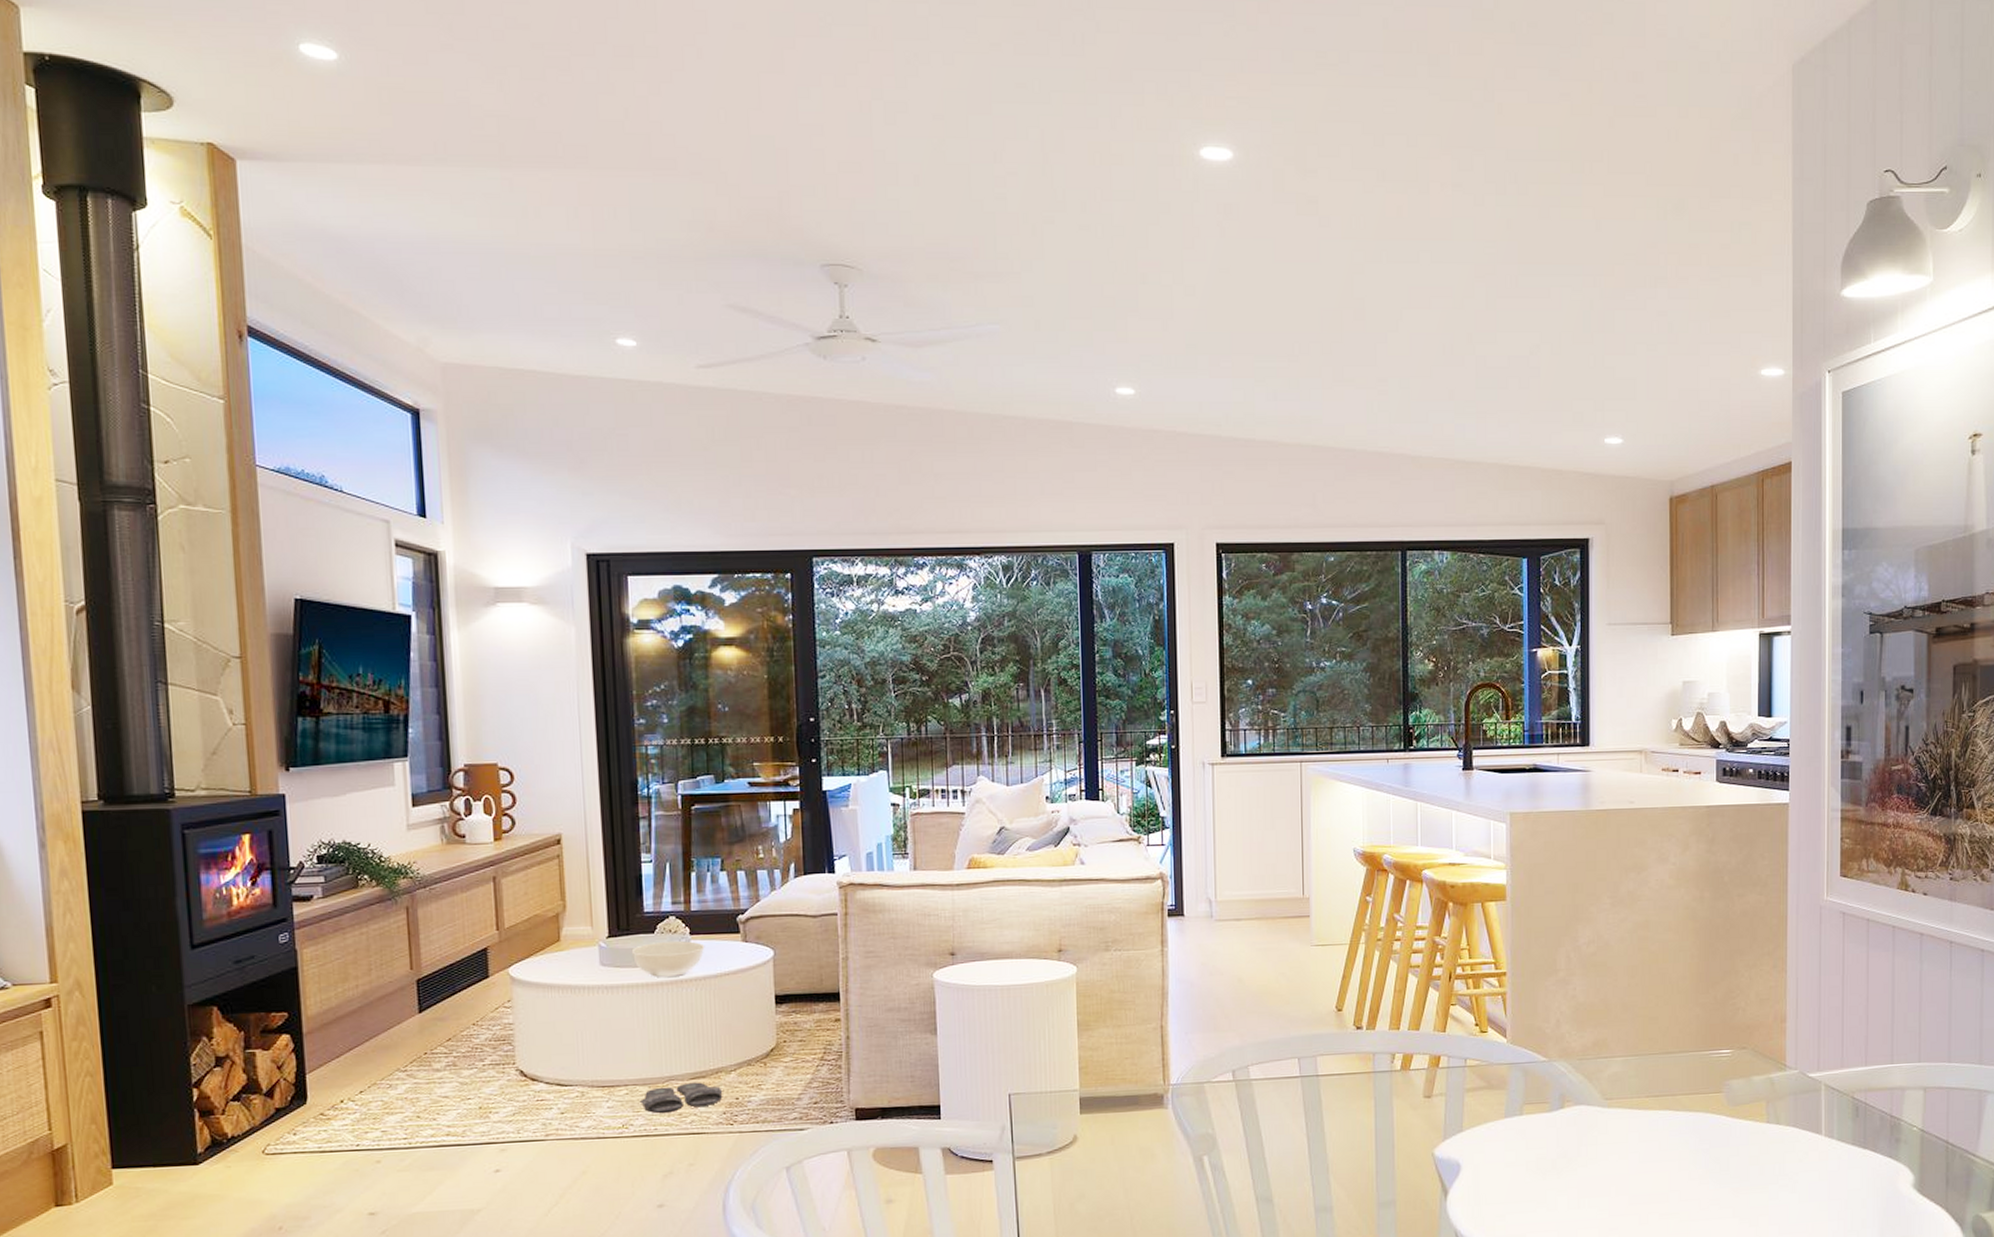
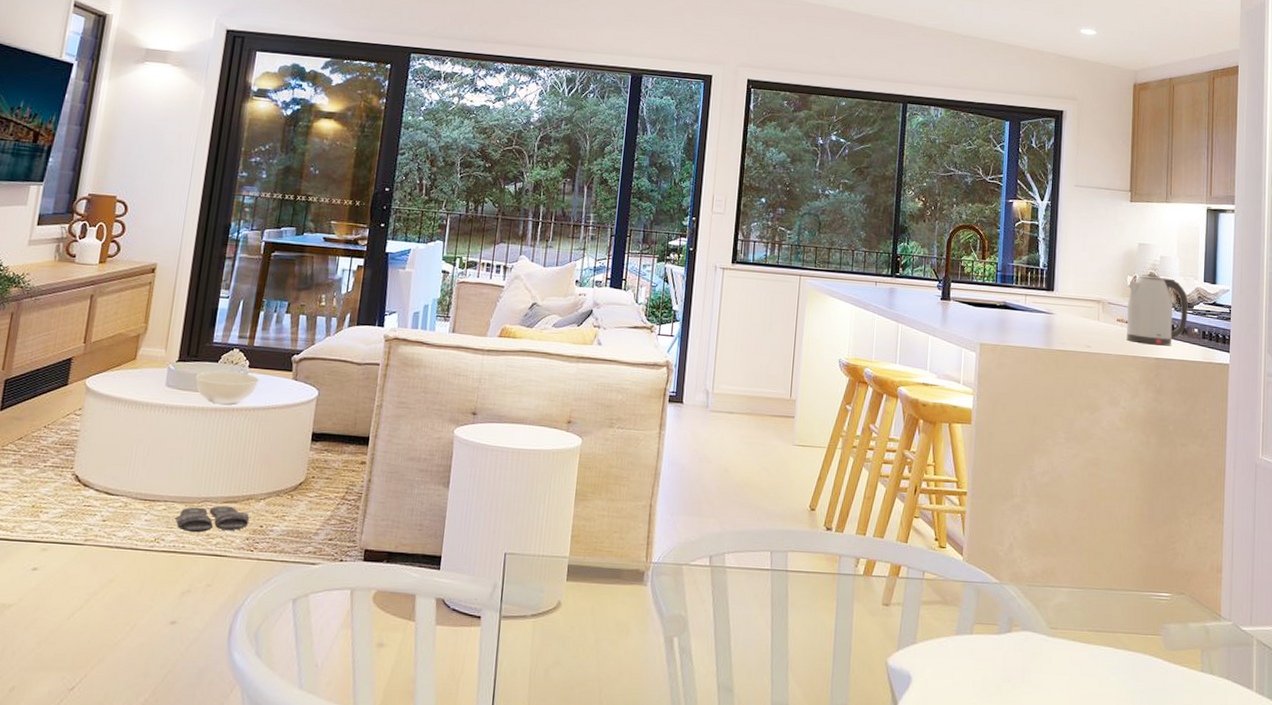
kettle: none [1673,714,1741,792] -> present [1126,274,1188,346]

